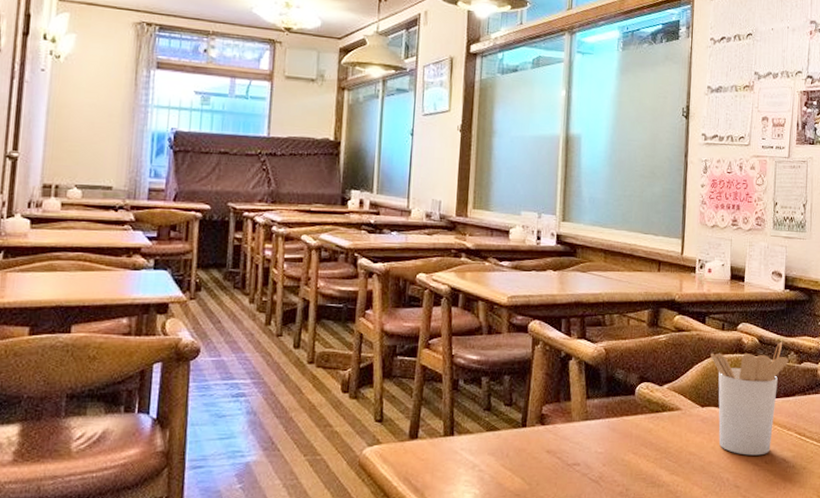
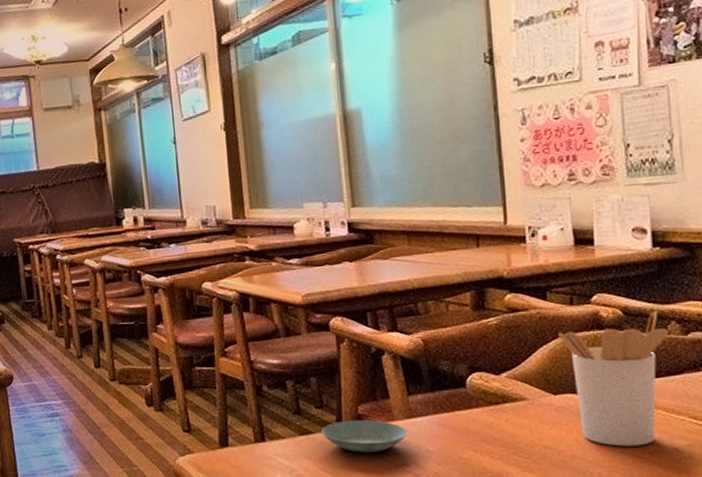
saucer: none [507,419,582,451] -> present [321,419,408,453]

